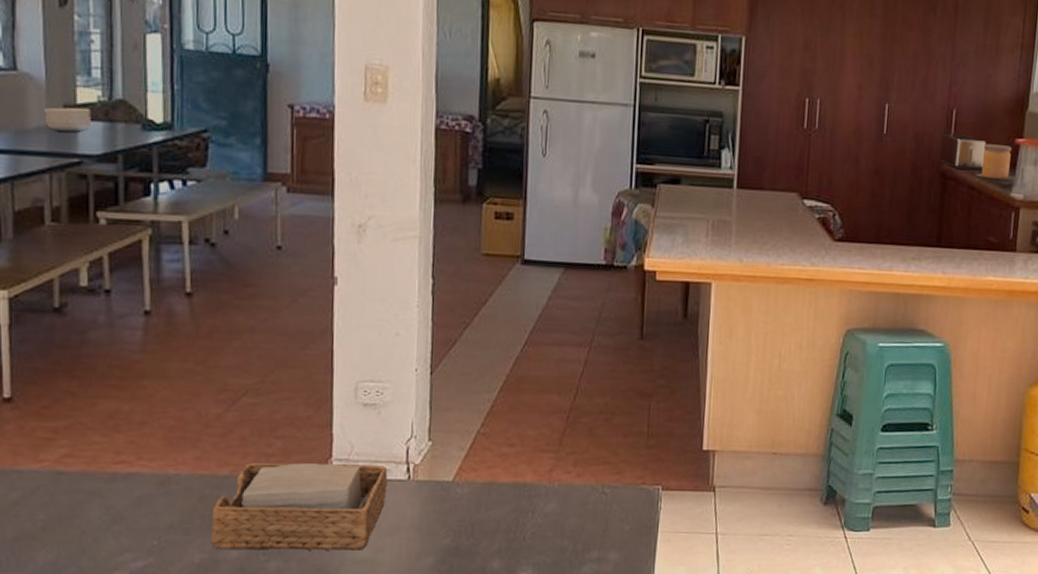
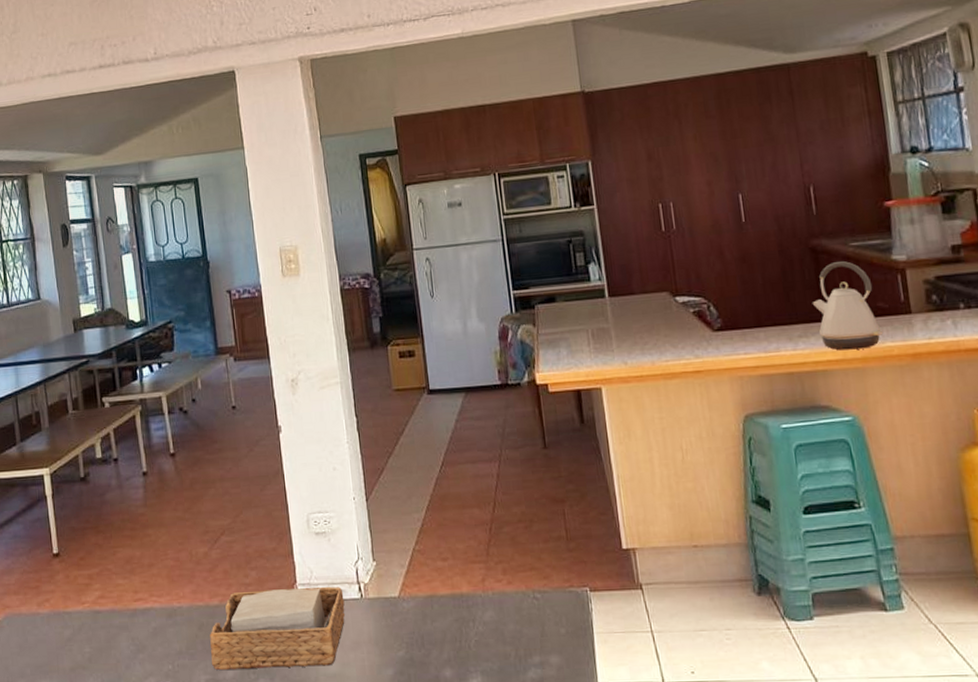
bowl: present [43,107,91,134] -> none [60,319,92,342]
kettle: none [931,189,988,280] -> present [812,260,884,350]
toaster: present [939,133,986,171] -> none [802,208,855,242]
jar: present [981,144,1011,181] -> none [851,210,886,247]

